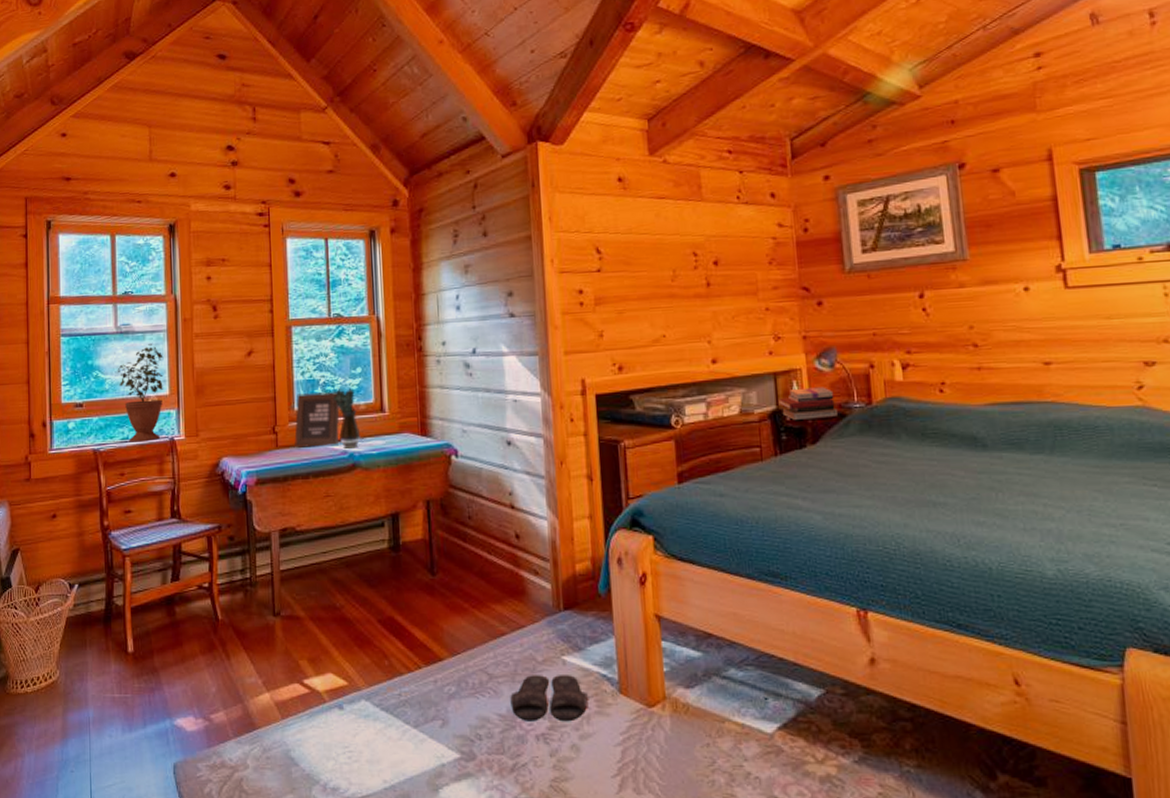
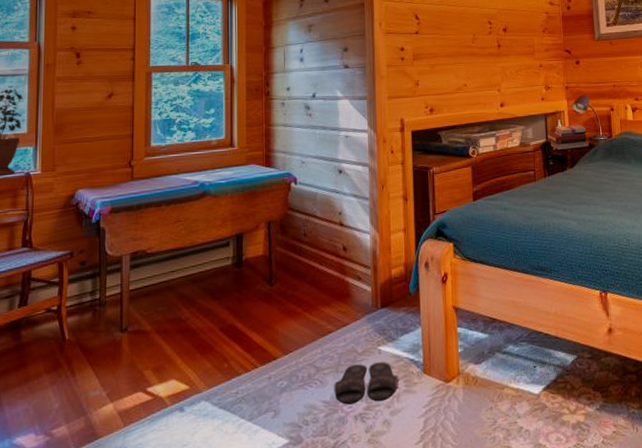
picture frame: present [294,392,340,448] -> none [149,130,193,179]
vase: present [334,387,361,449] -> none [188,126,212,179]

